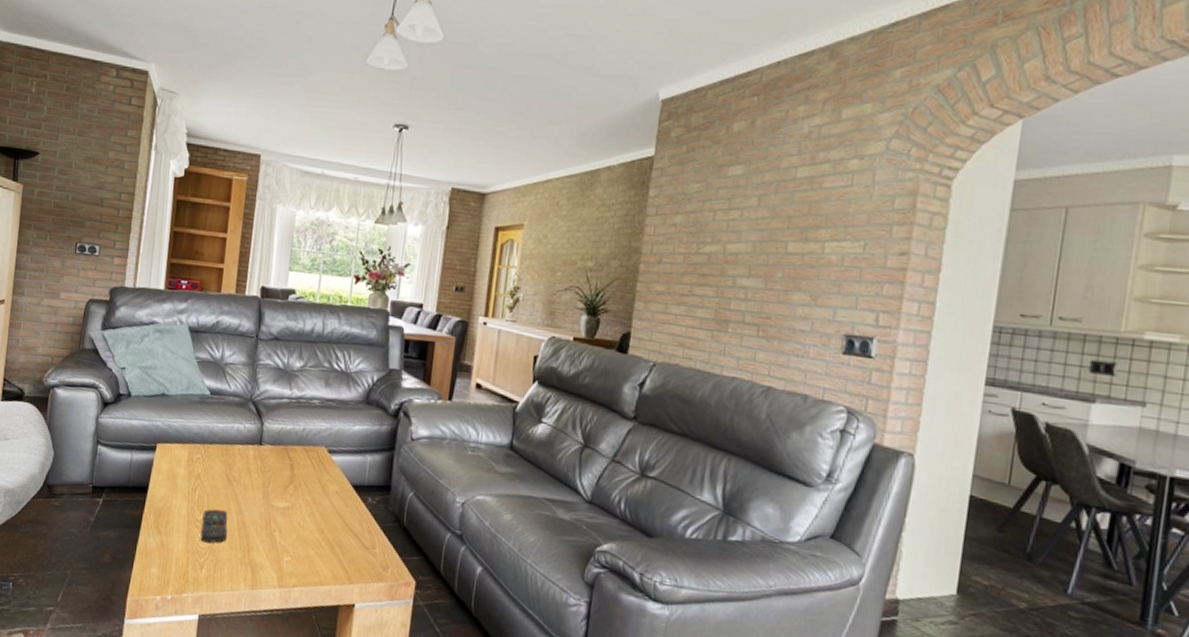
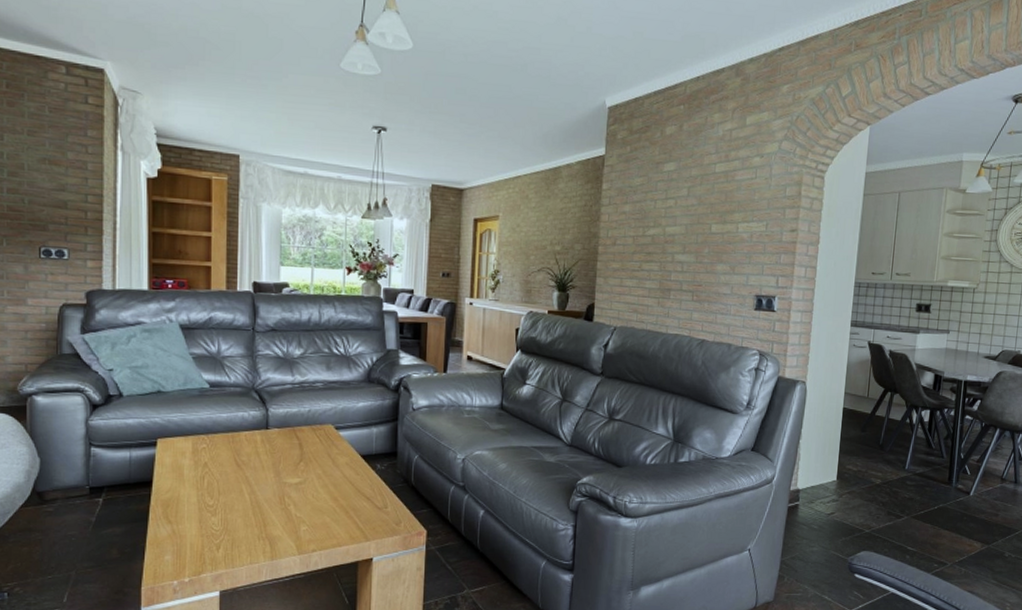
remote control: present [200,509,228,543] -> none [214,492,241,525]

